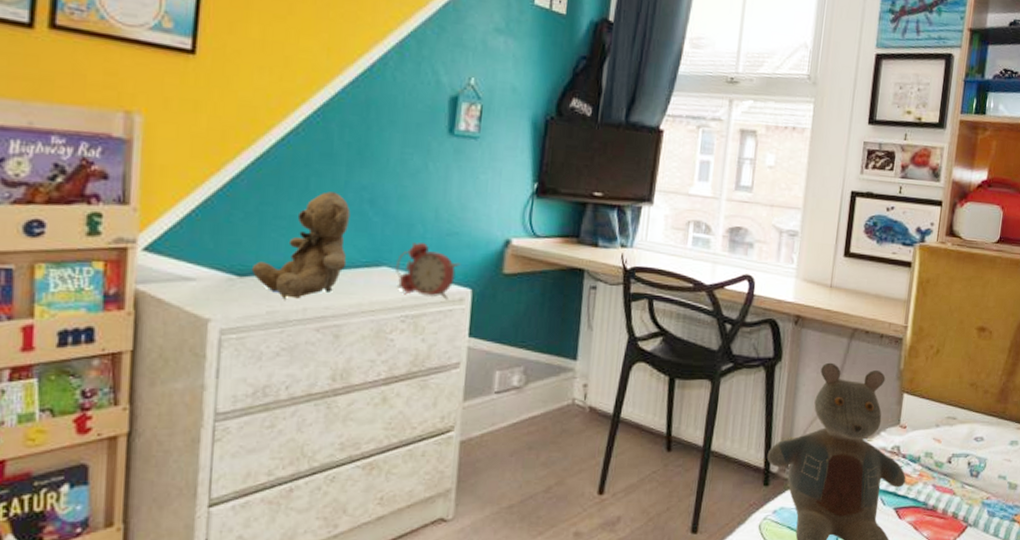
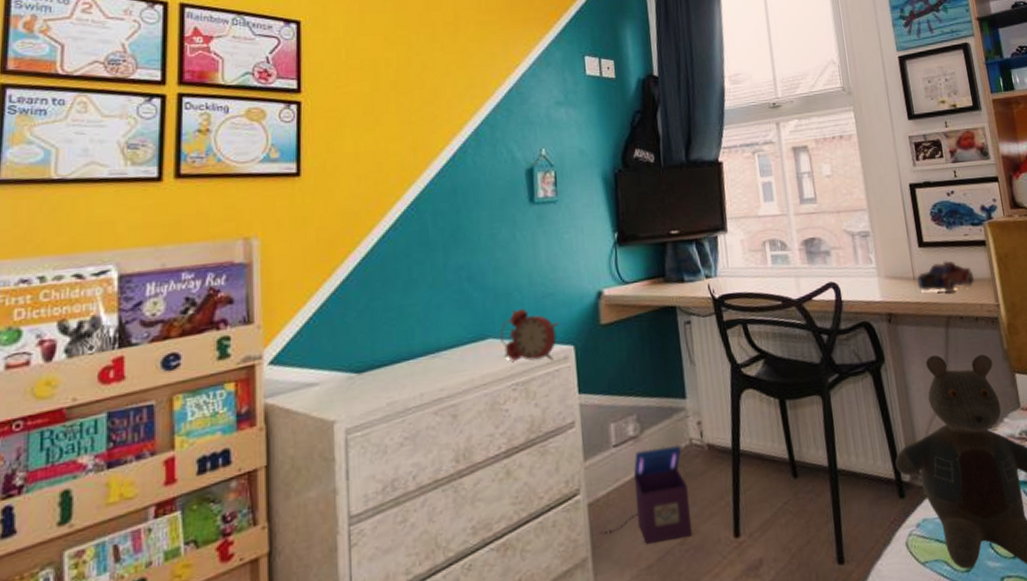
teddy bear: present [251,191,351,300] -> none [368,276,455,389]
toy box: none [466,400,564,486] -> present [599,444,693,544]
toy car: none [832,275,891,306] -> present [917,261,975,292]

